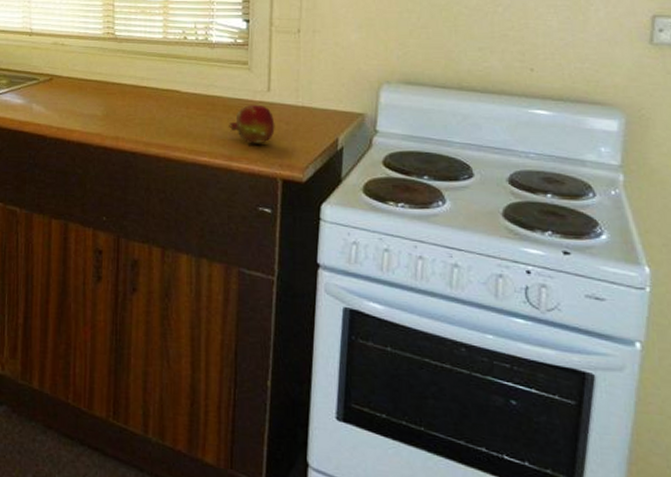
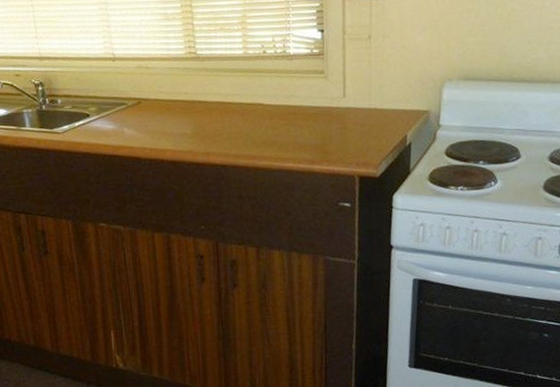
fruit: present [229,104,275,144] -> none [309,110,351,147]

